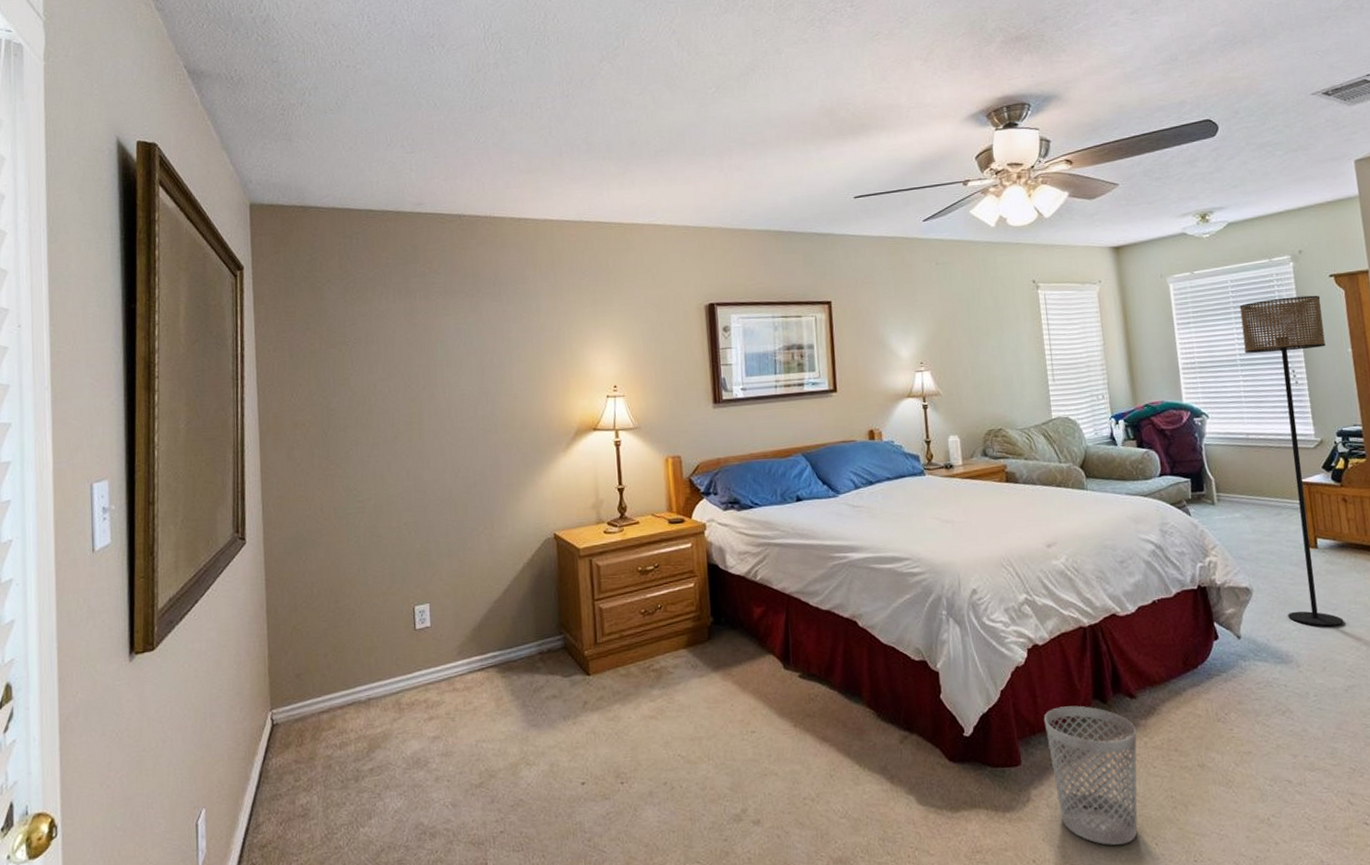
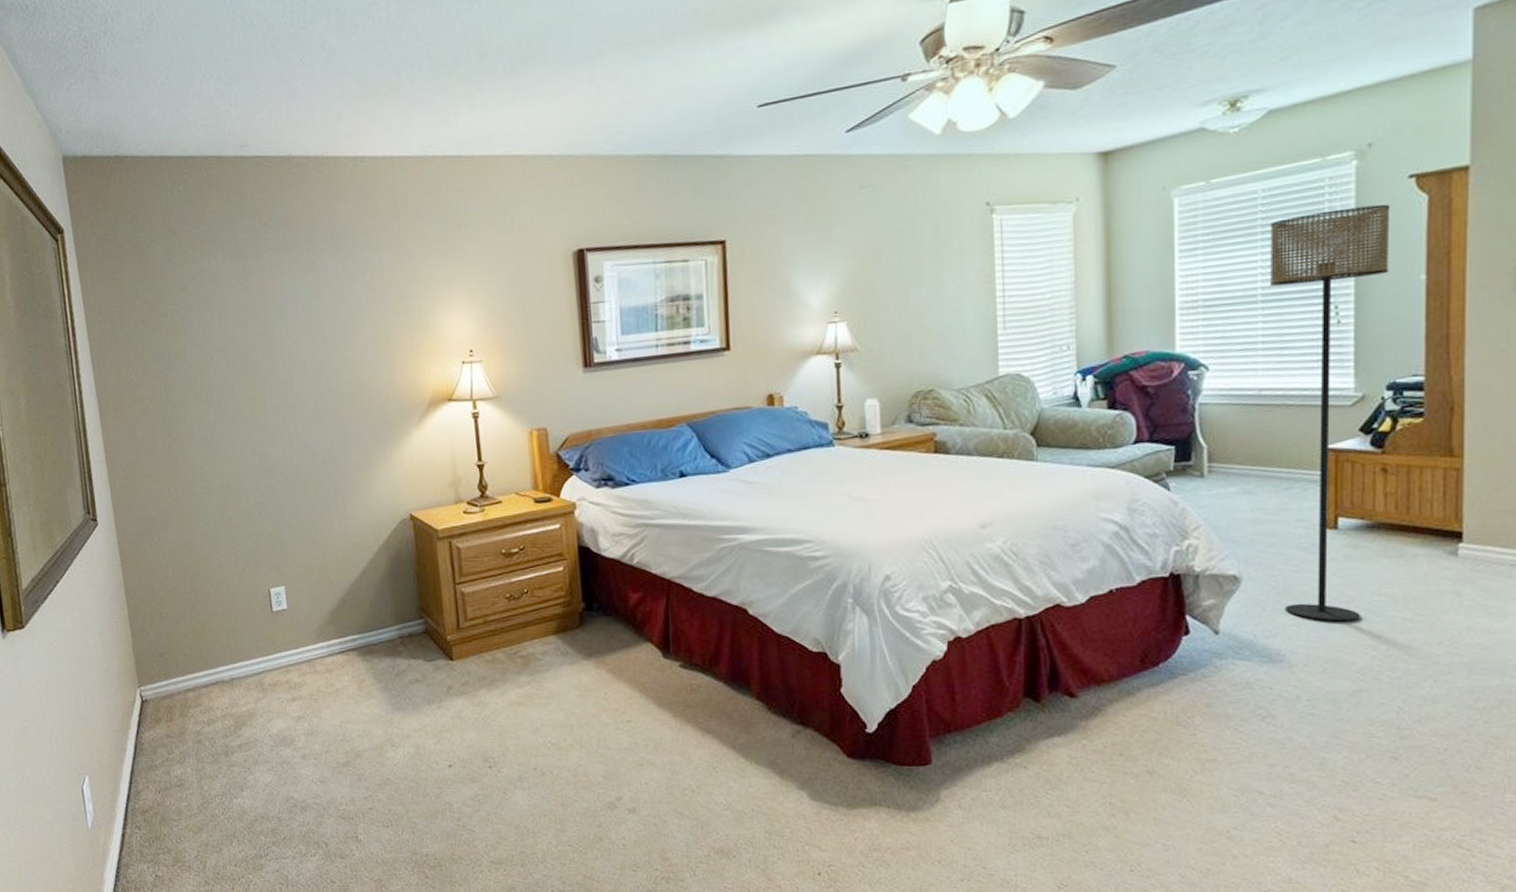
wastebasket: present [1043,705,1138,845] -> none [961,704,1074,850]

